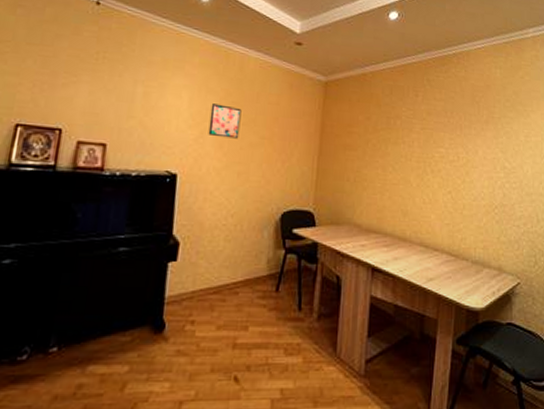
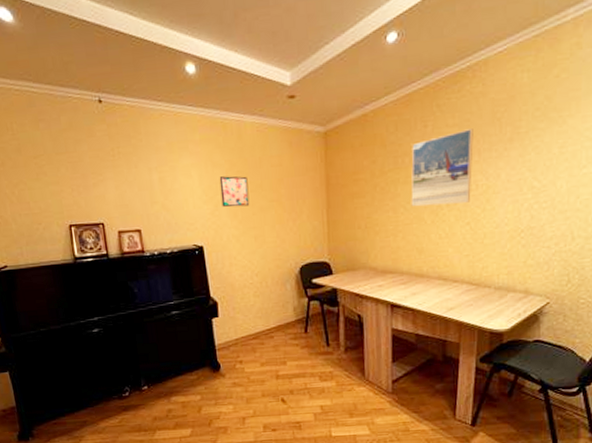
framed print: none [399,105,457,172] -> present [411,129,474,207]

